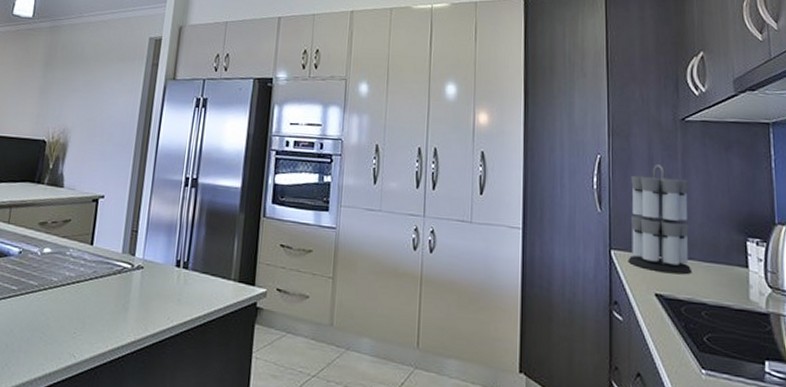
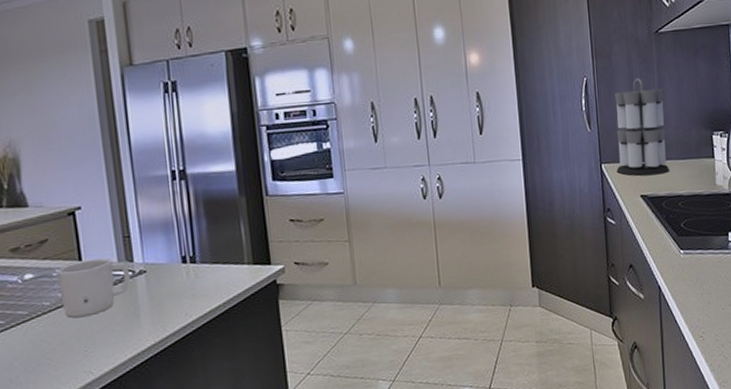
mug: none [66,245,130,300] -> present [56,258,131,318]

